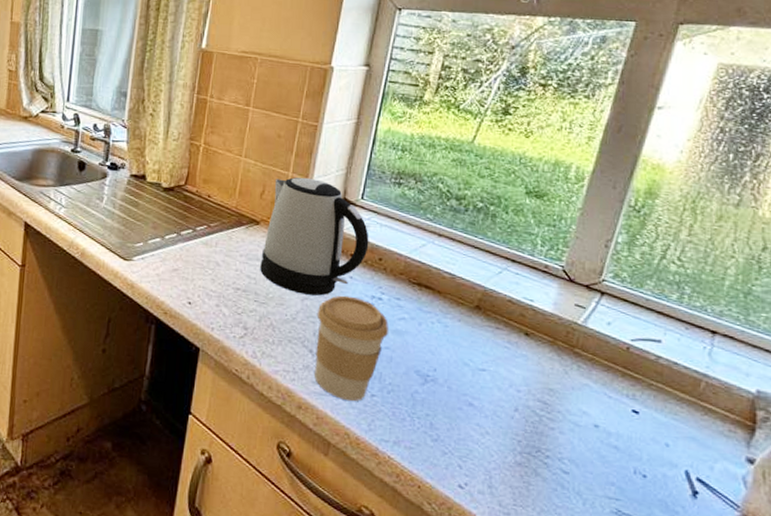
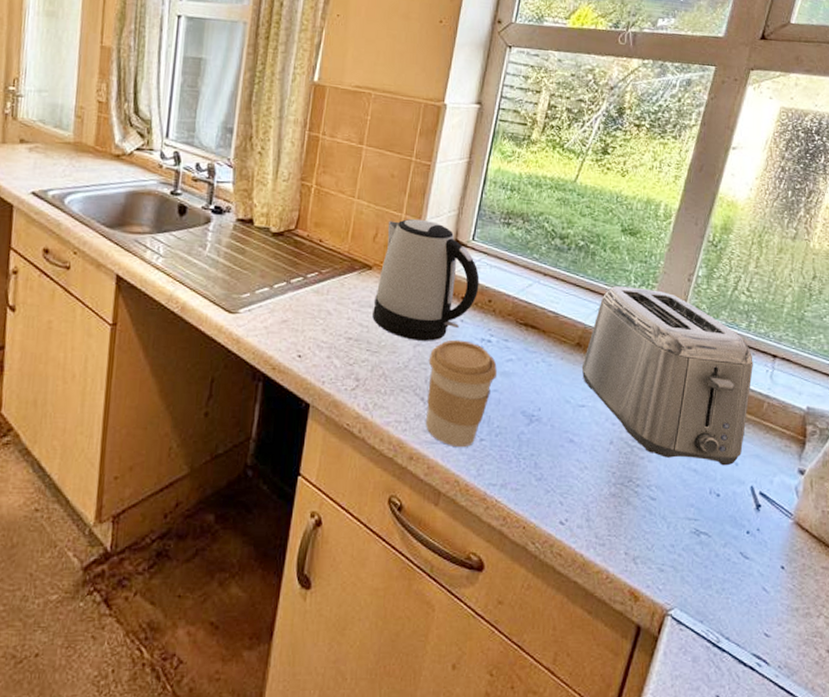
toaster: none [481,249,687,446] -> present [581,286,753,466]

